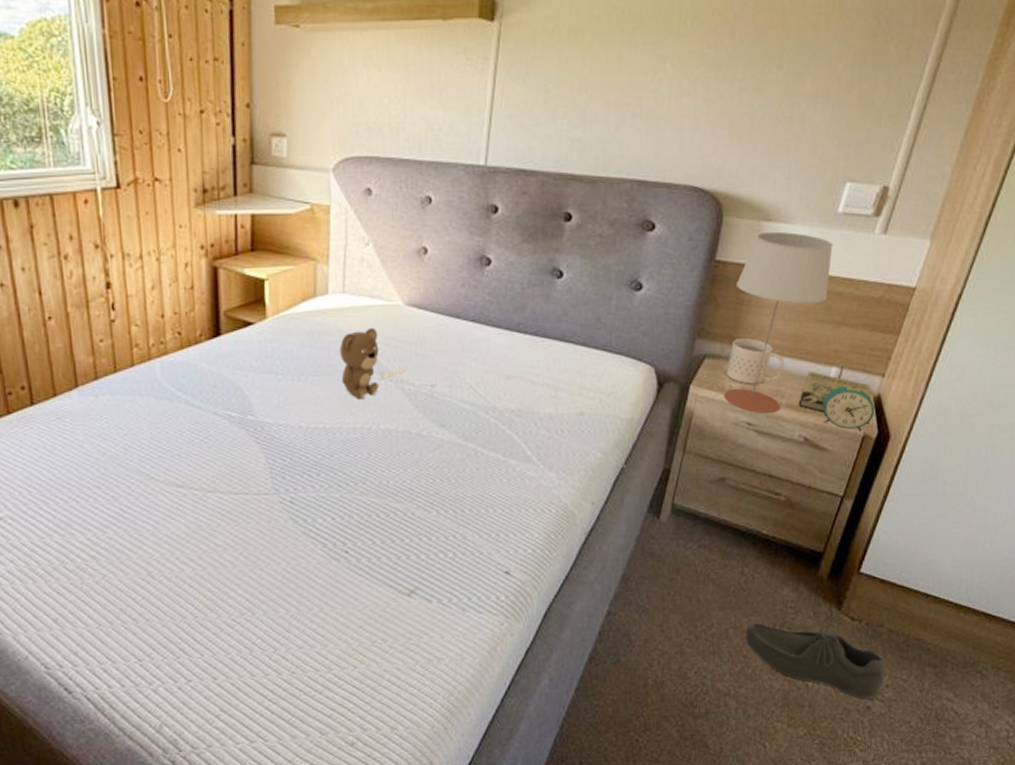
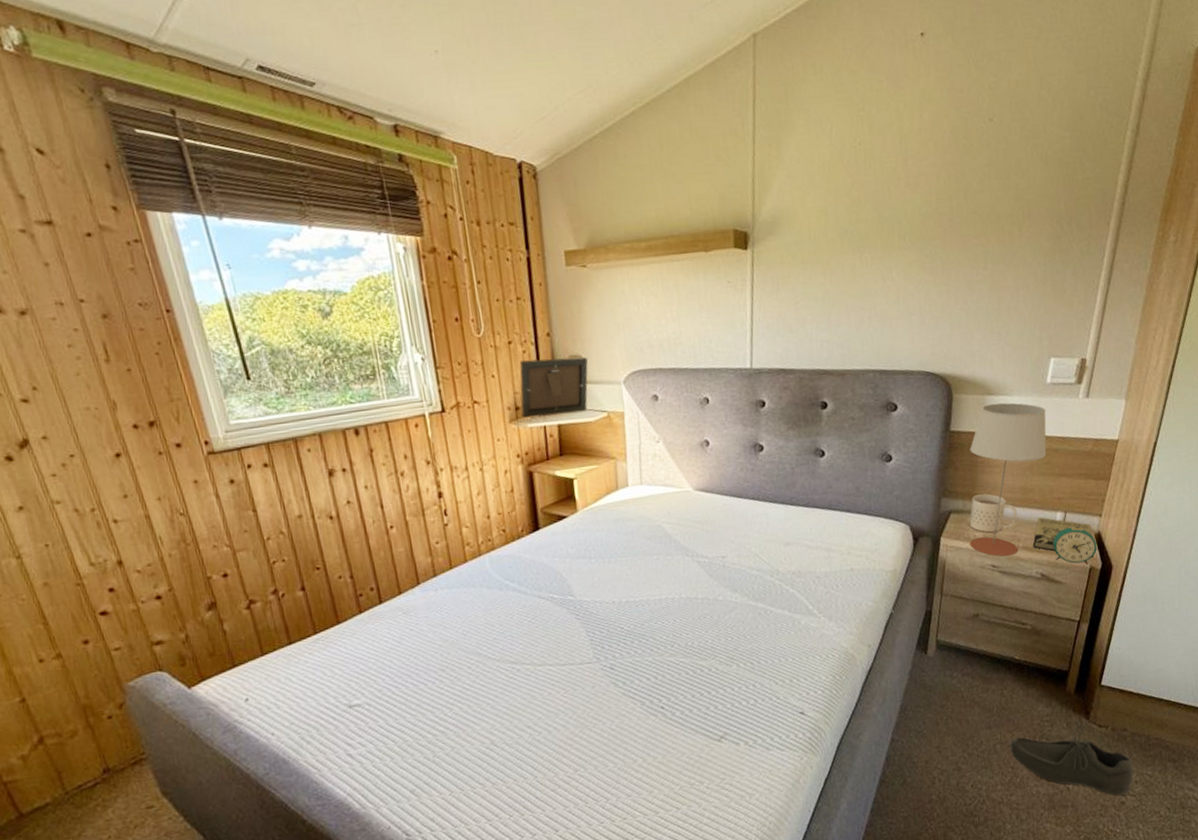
picture frame: none [209,134,292,203] -> present [519,357,588,418]
teddy bear: present [340,327,407,399] -> none [642,511,701,573]

